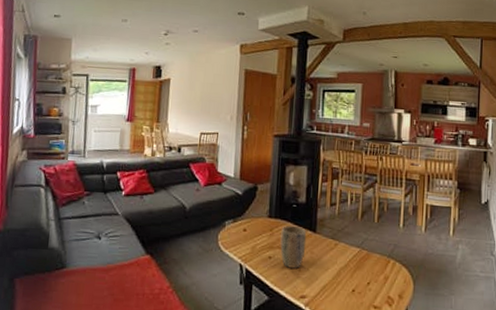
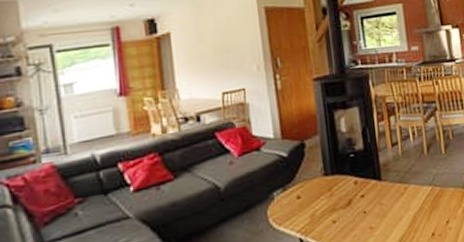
plant pot: present [280,225,307,269] -> none [341,177,374,229]

